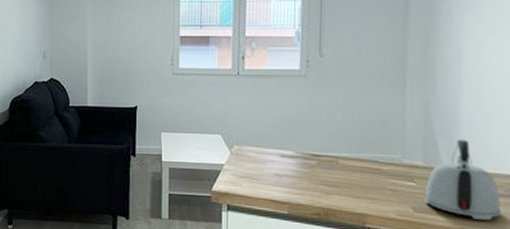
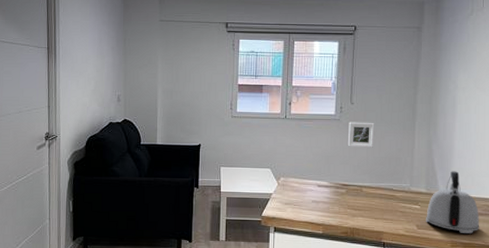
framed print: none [317,78,352,110] -> present [347,122,375,148]

